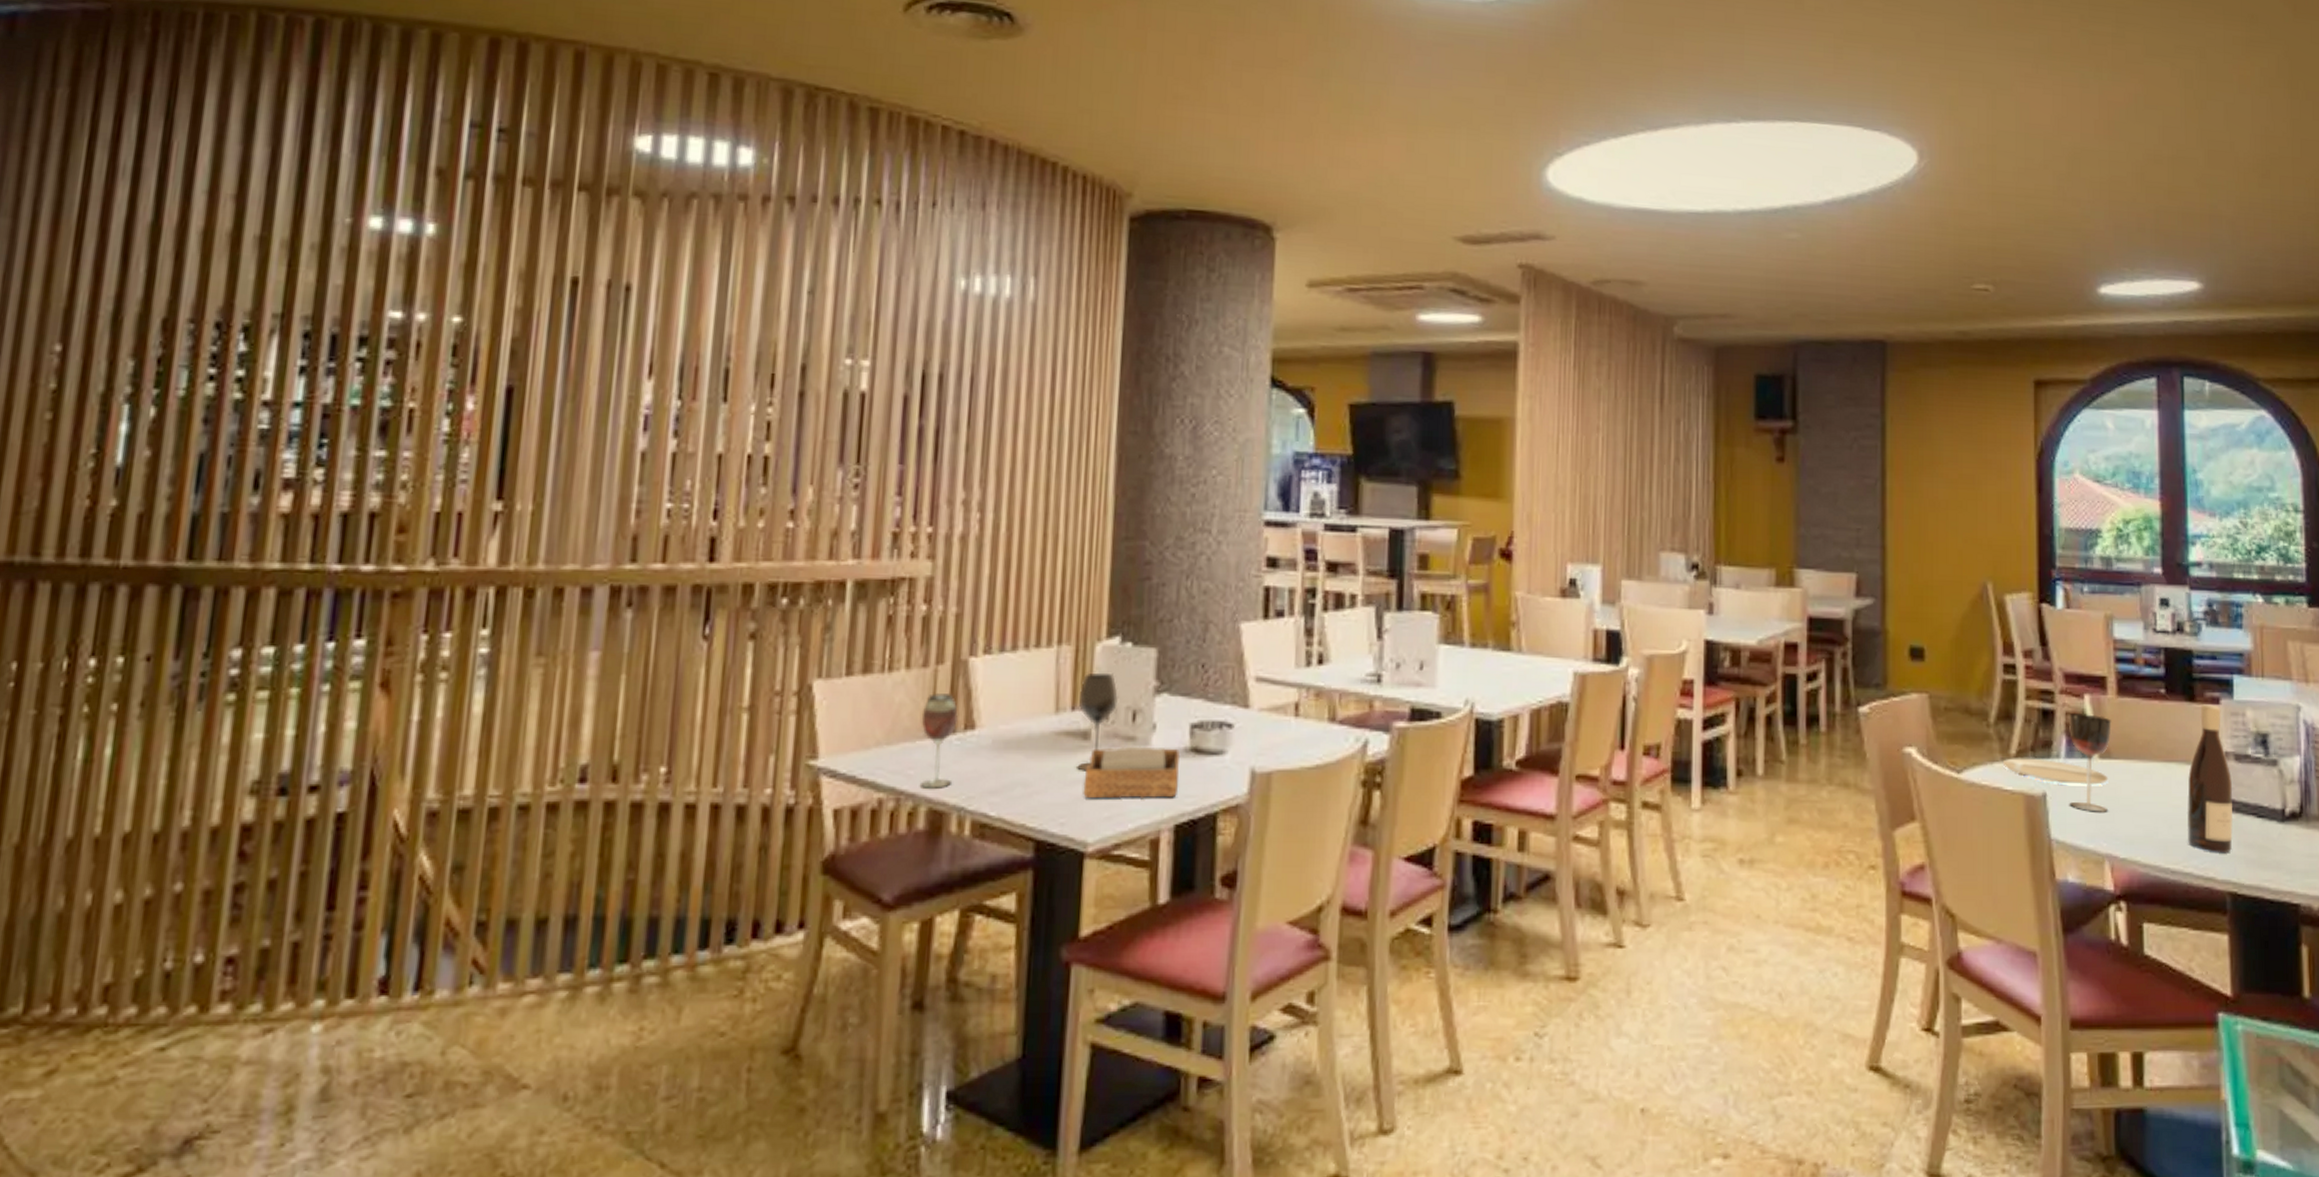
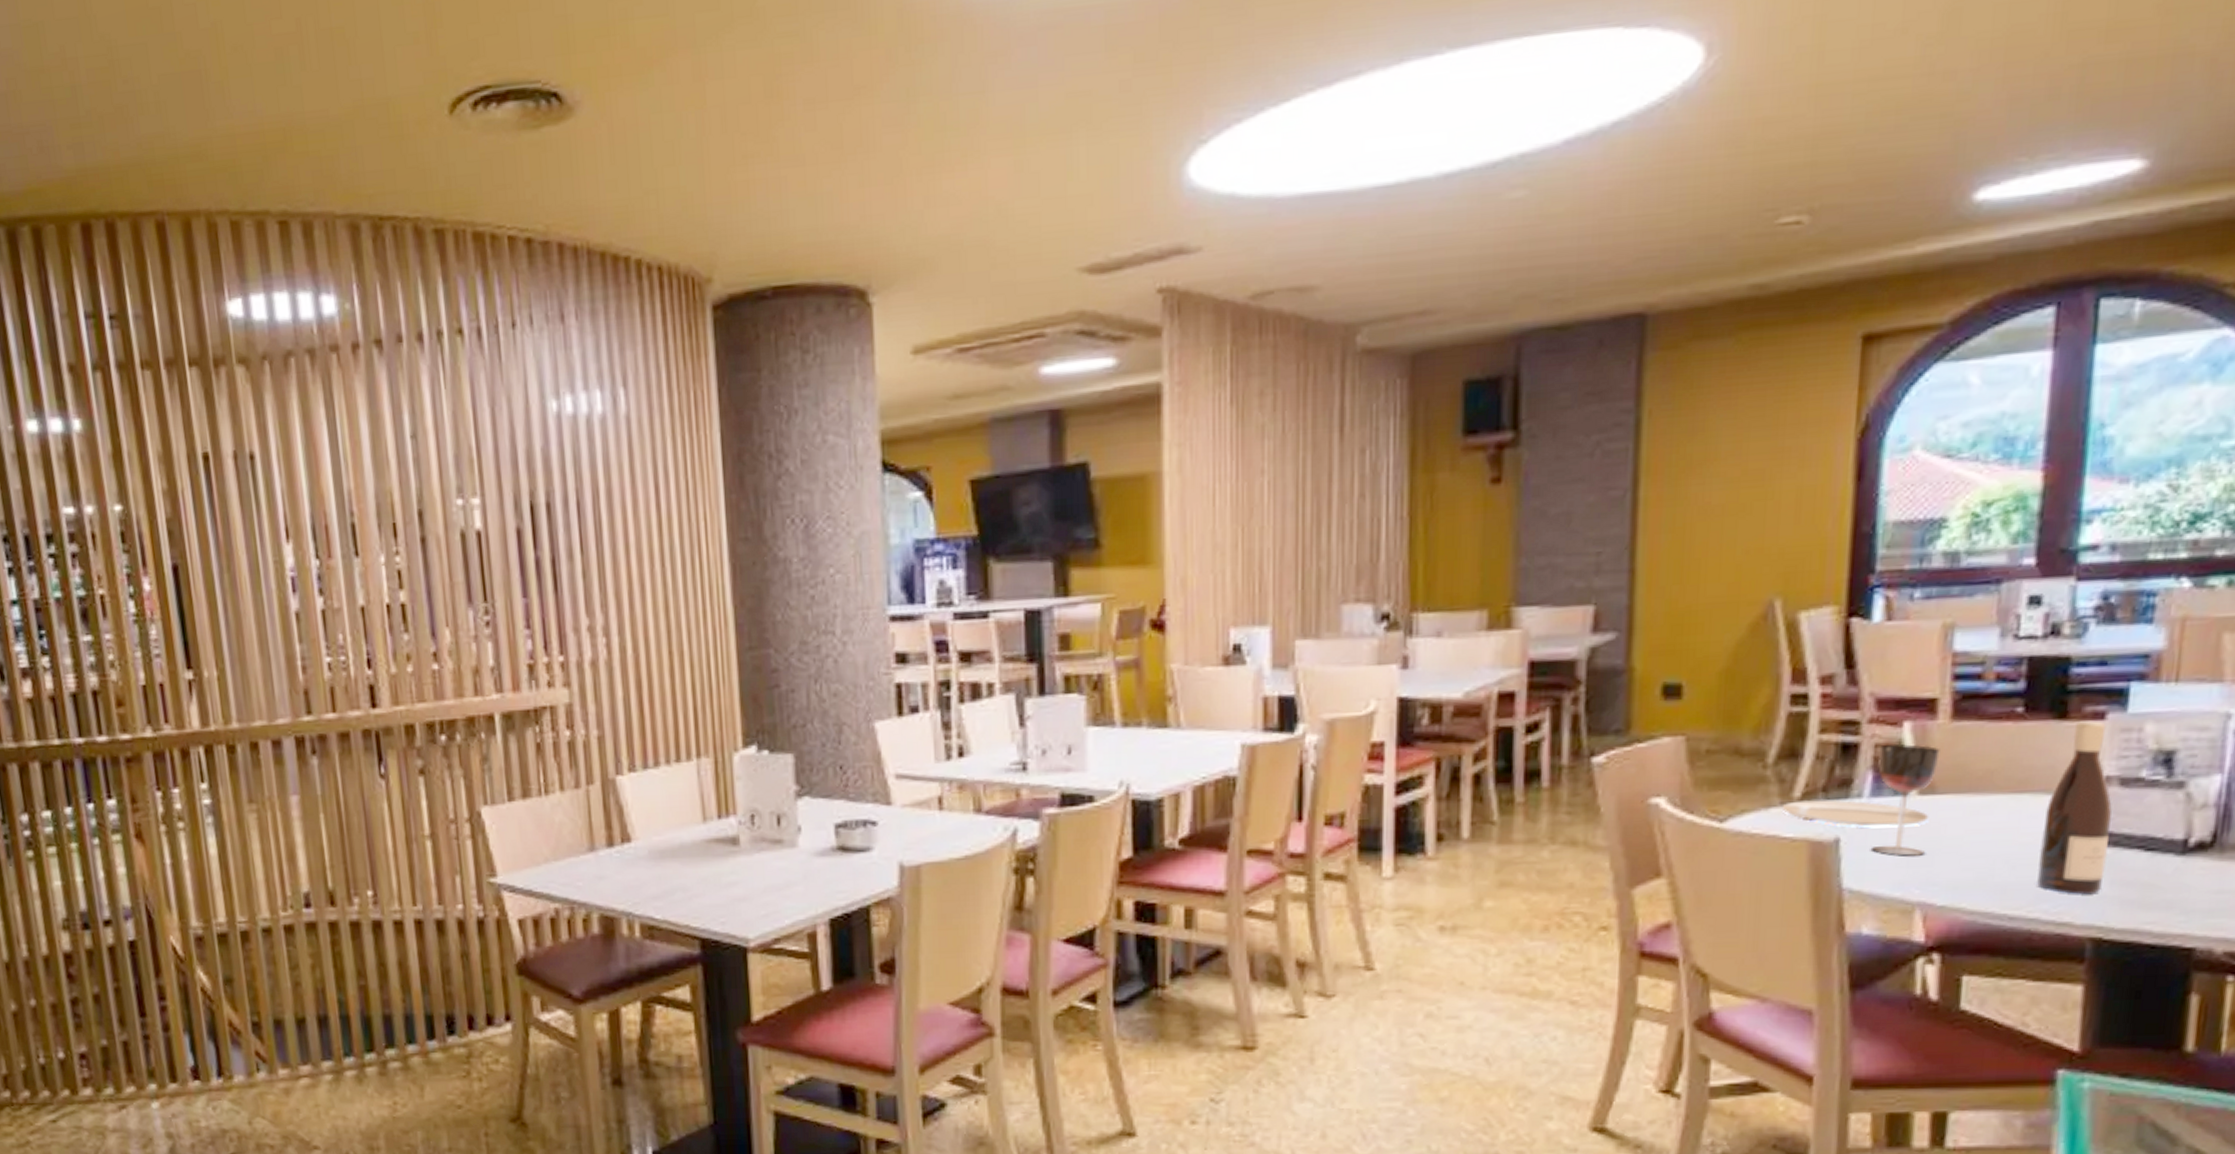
wineglass: present [921,692,959,789] -> none [581,810,617,897]
wineglass: present [1077,672,1120,771] -> none [723,781,763,875]
napkin holder: present [1083,746,1181,799] -> none [738,848,829,899]

